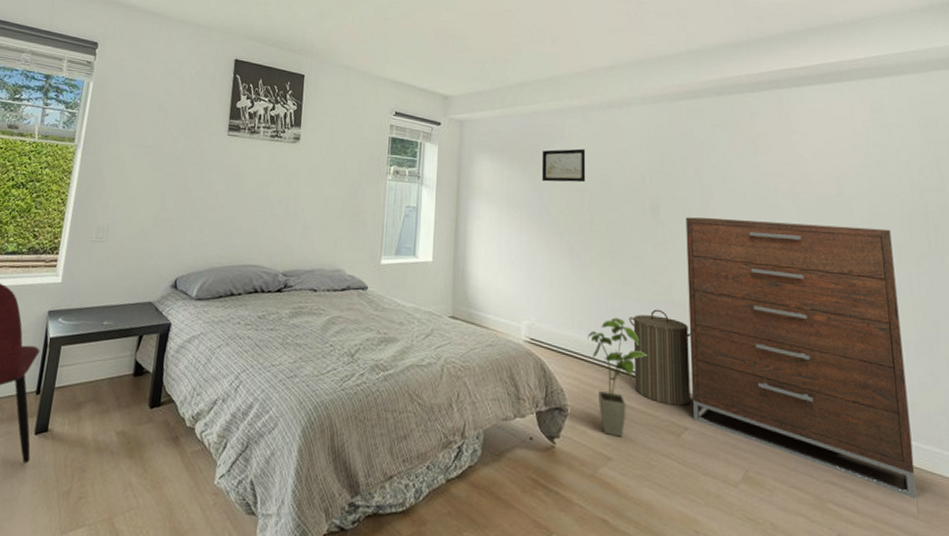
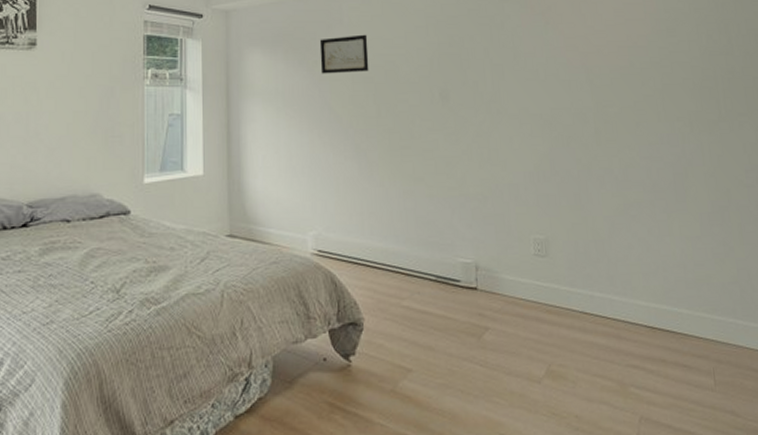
house plant: present [588,317,650,437] -> none [380,218,446,346]
laundry hamper: present [629,309,691,406] -> none [422,204,490,306]
dresser: present [685,217,916,500] -> none [477,98,713,372]

